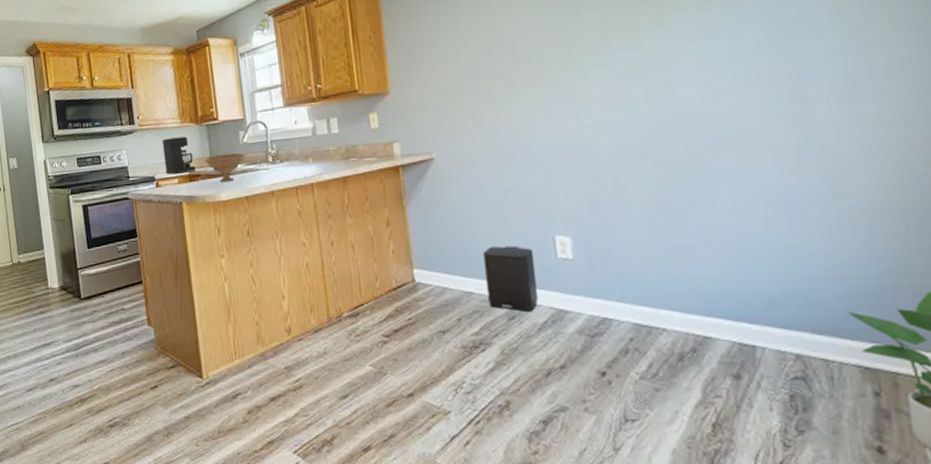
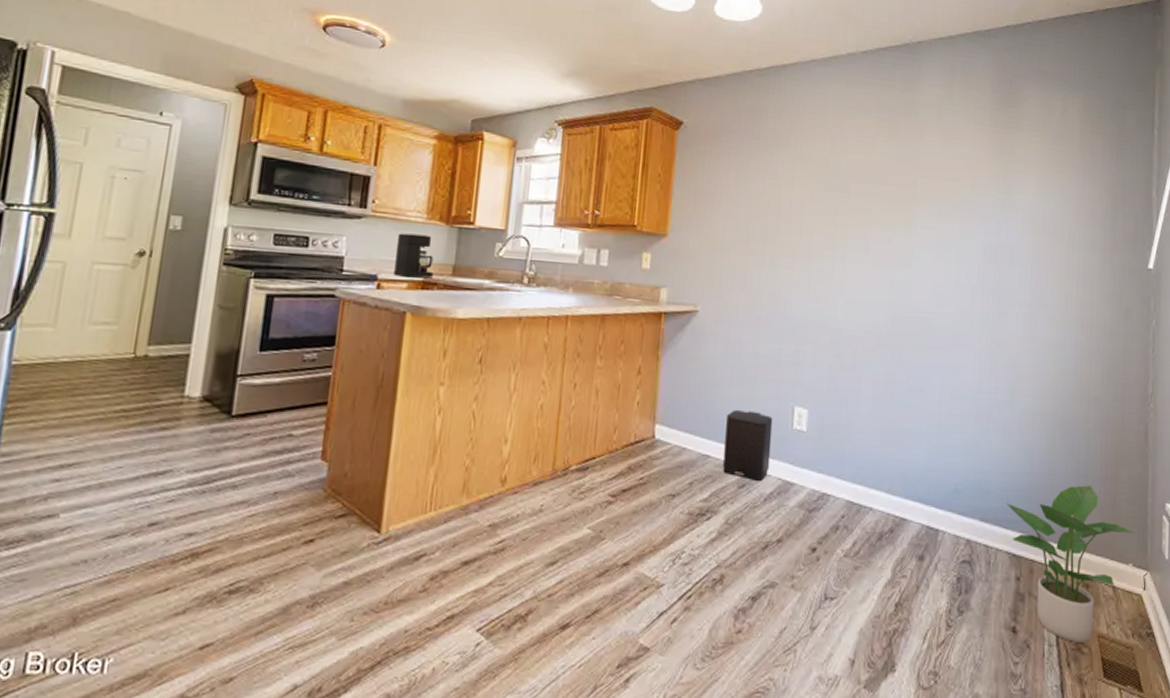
bowl: present [204,153,245,183] -> none [445,264,497,298]

